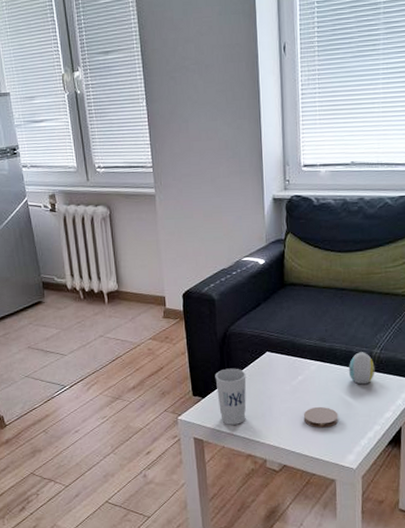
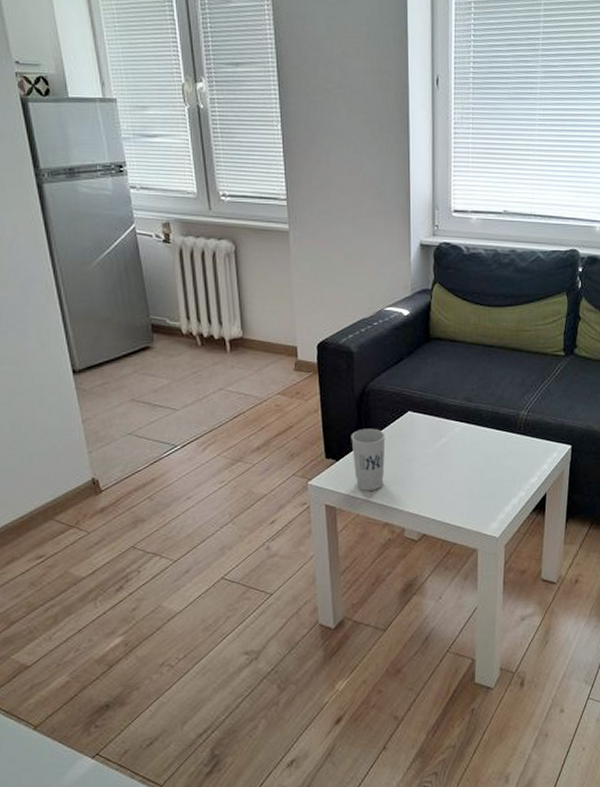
coaster: present [303,406,339,428] -> none [445,471,483,494]
decorative egg: present [348,352,375,385] -> none [494,413,522,448]

